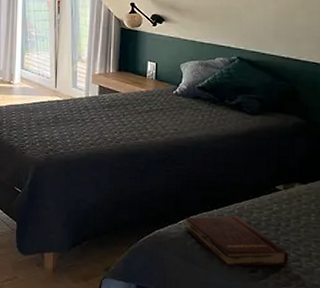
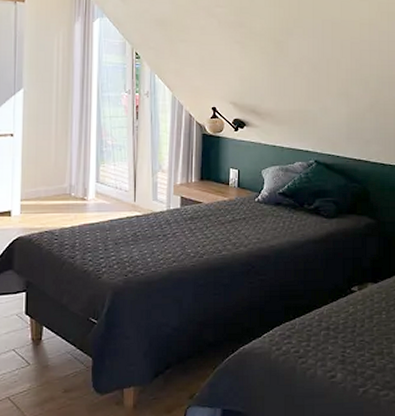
hardback book: present [184,216,289,267] -> none [268,323,364,375]

